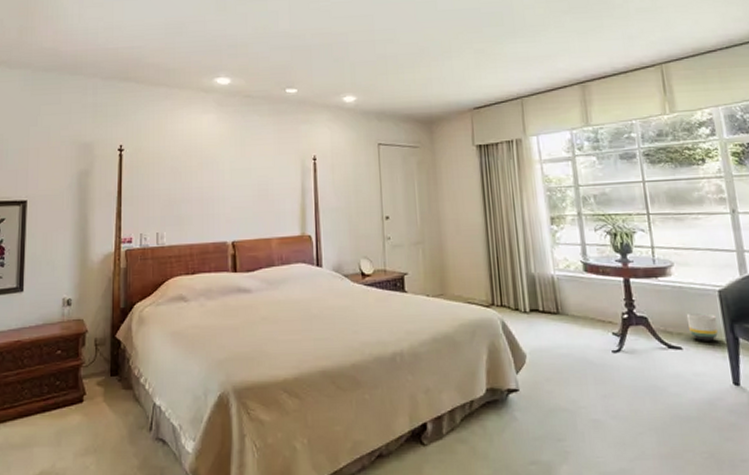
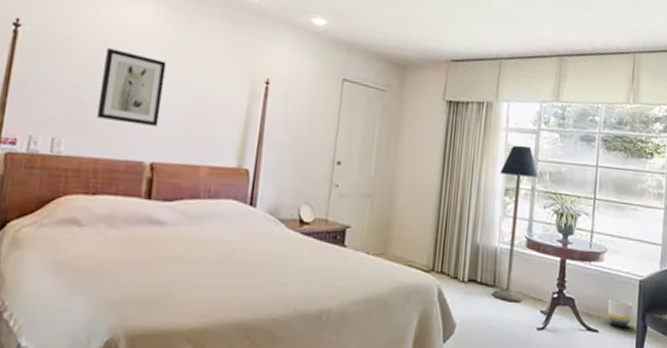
wall art: none [186,154,233,212] -> present [96,48,167,127]
floor lamp: none [542,173,592,326] -> present [492,145,538,301]

